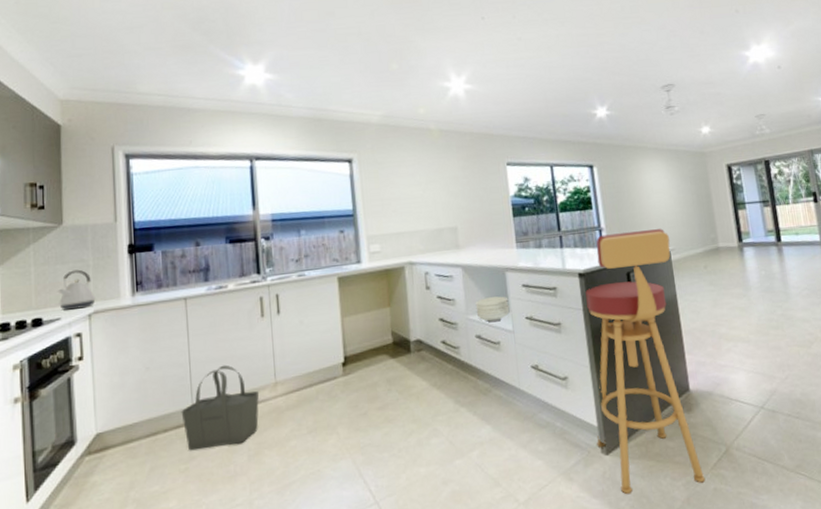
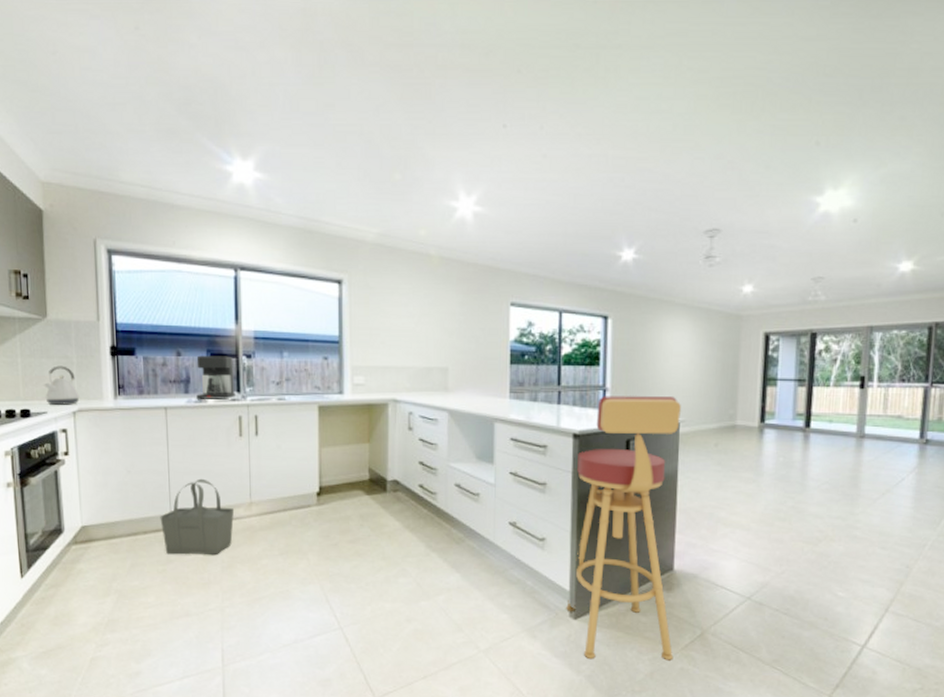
coffee maker: none [215,240,256,286] -> present [196,355,235,399]
bowl: present [475,296,510,323] -> none [458,447,494,473]

